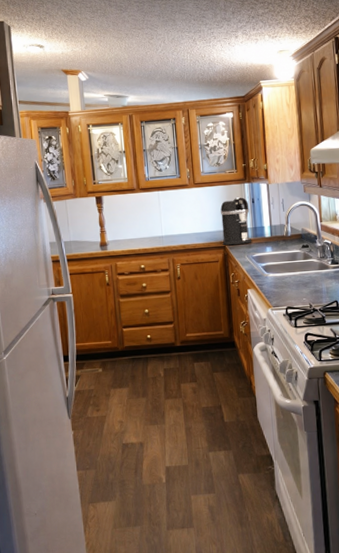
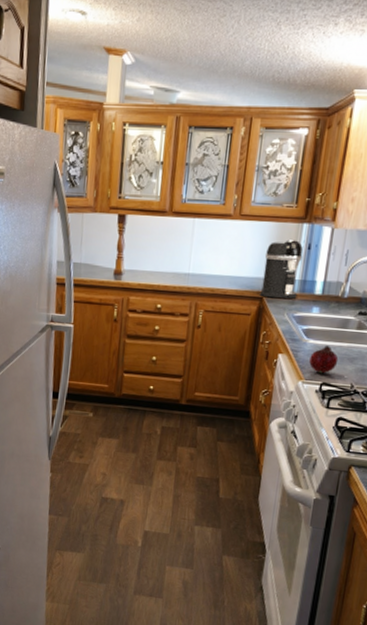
fruit: none [273,276,296,300] -> present [309,345,339,374]

